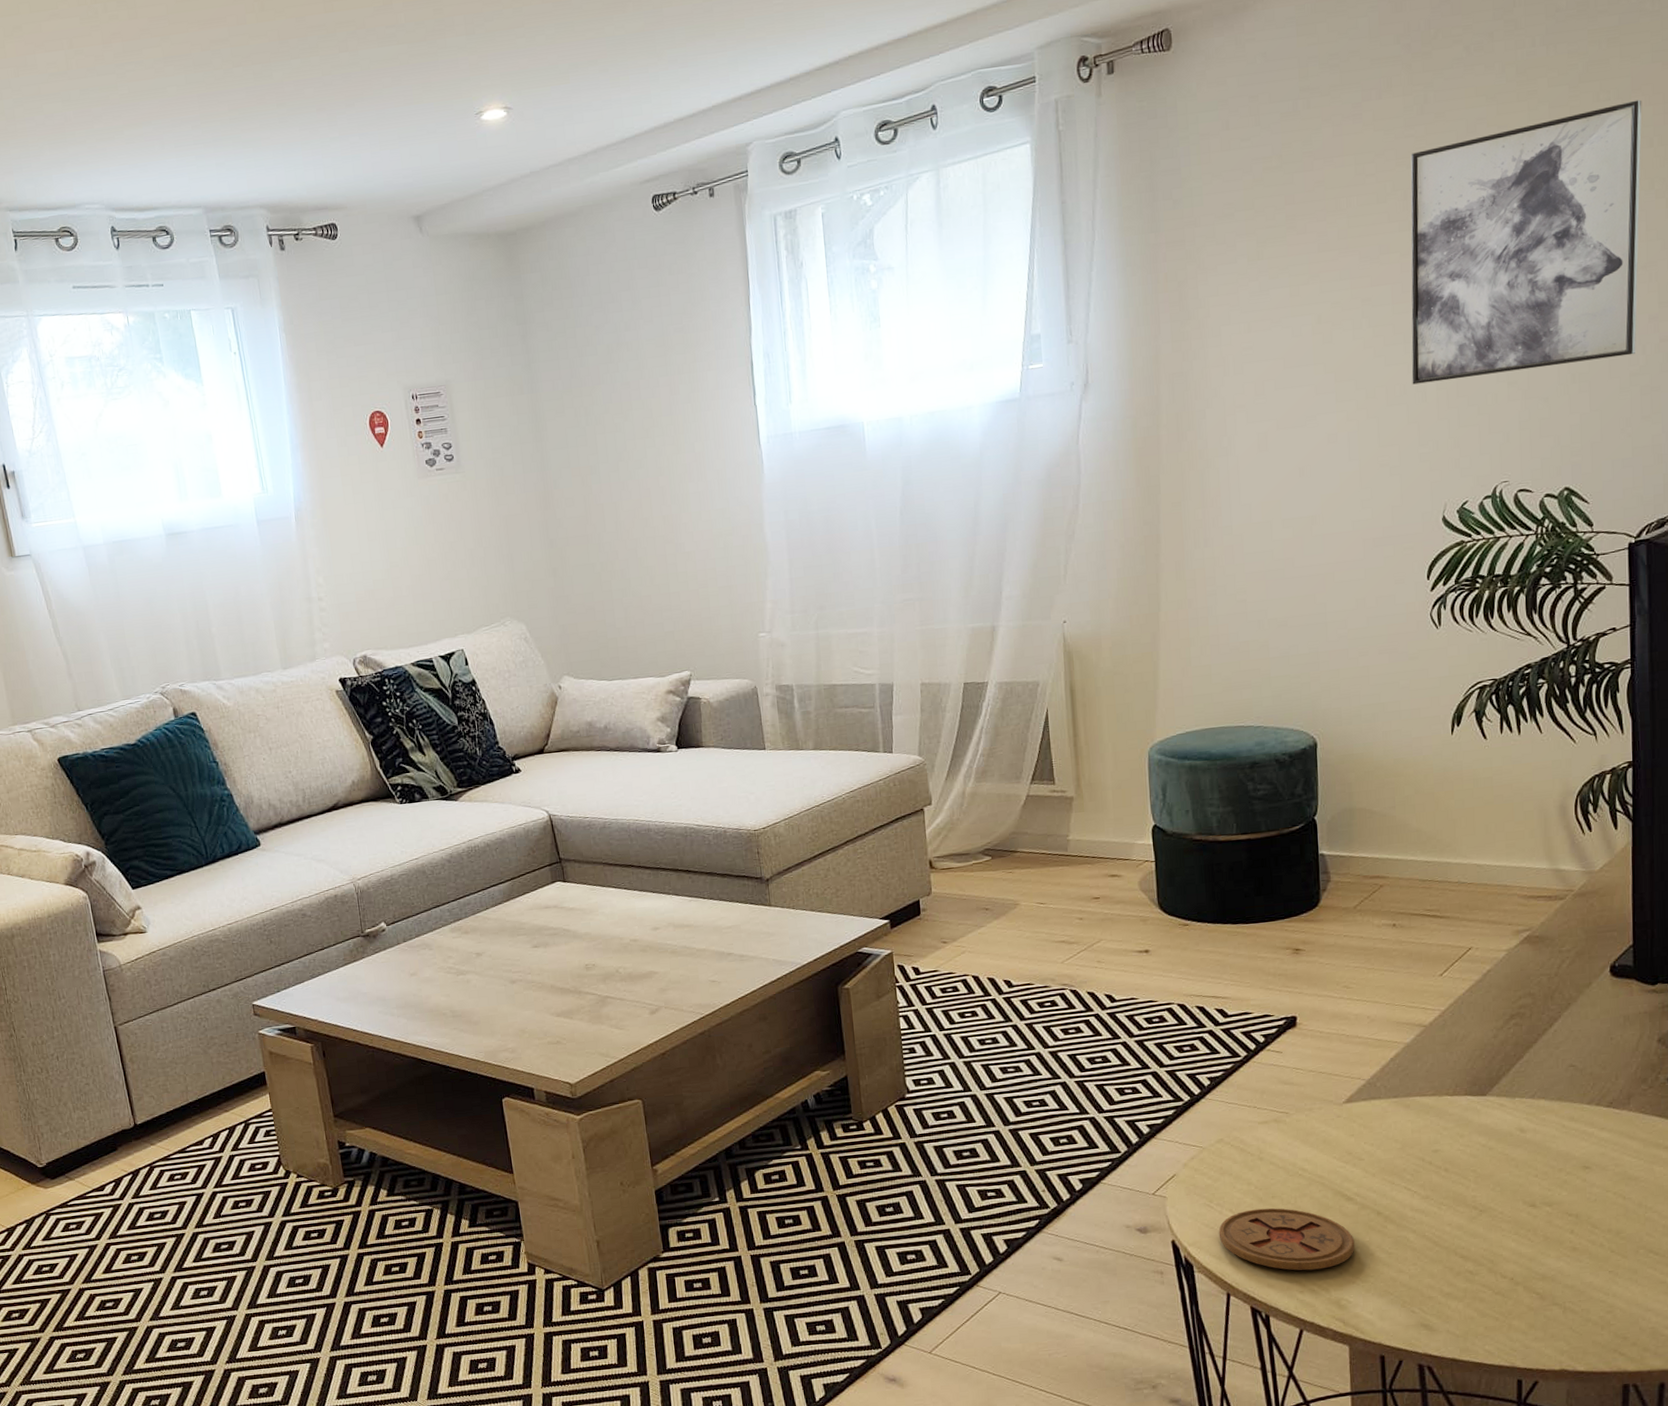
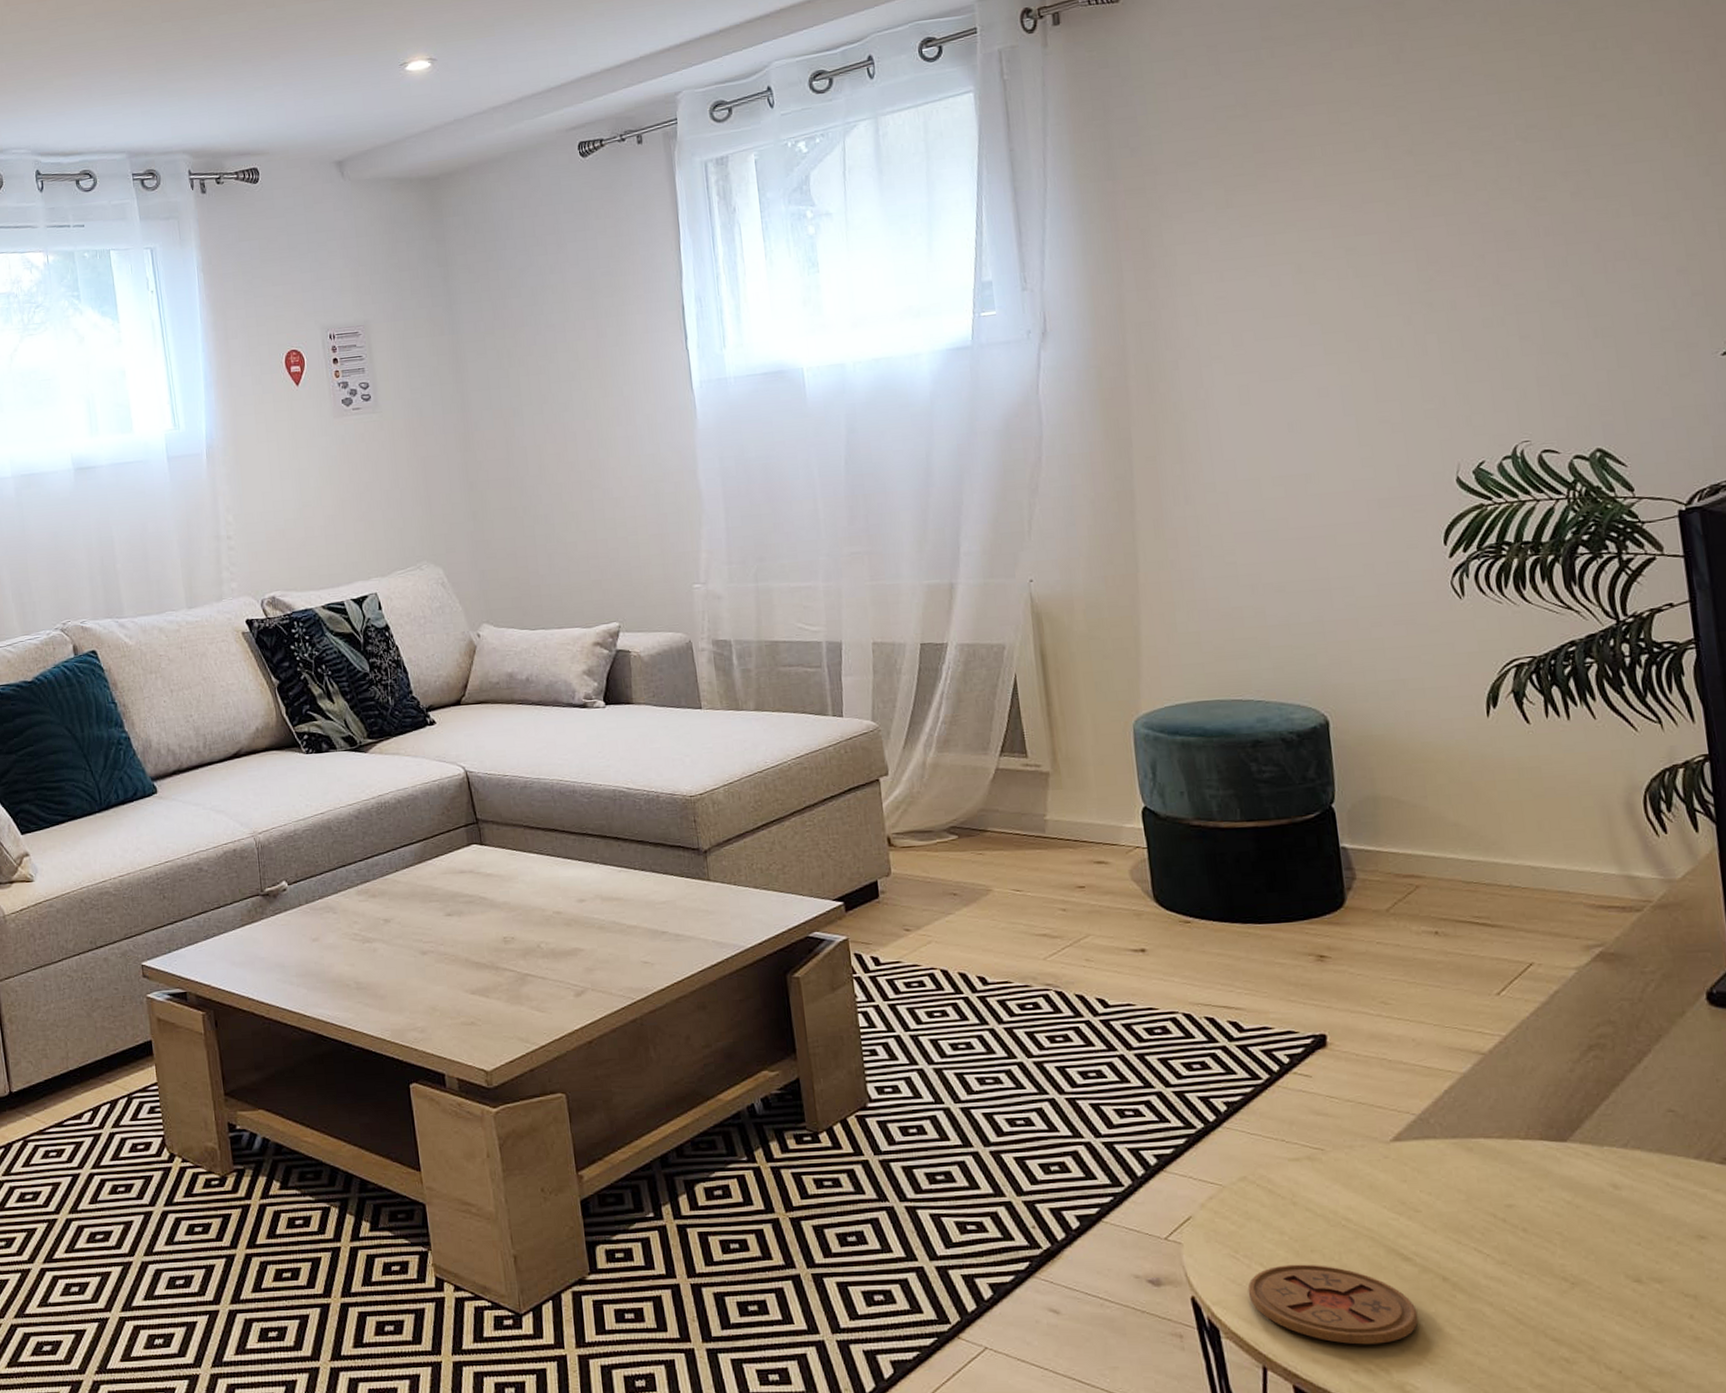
wall art: present [1411,99,1642,385] -> none [1389,48,1666,338]

